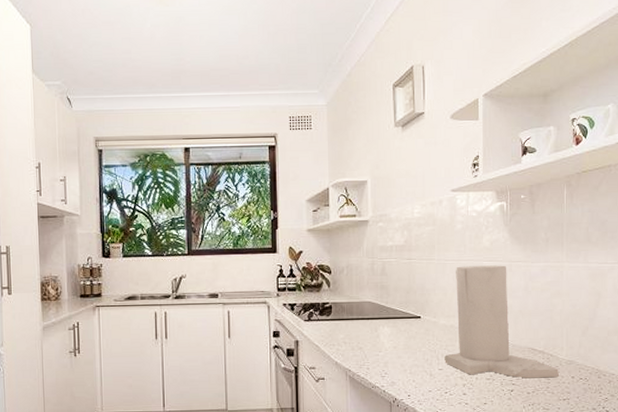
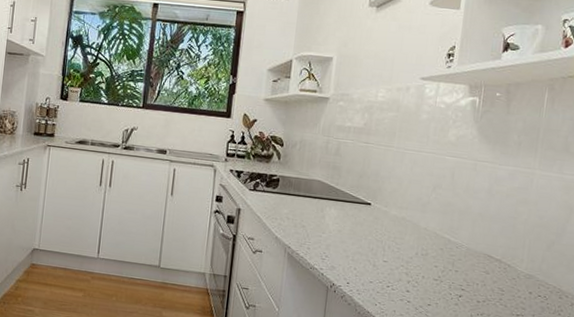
paper towel: present [445,265,559,379] -> none [391,157,515,291]

